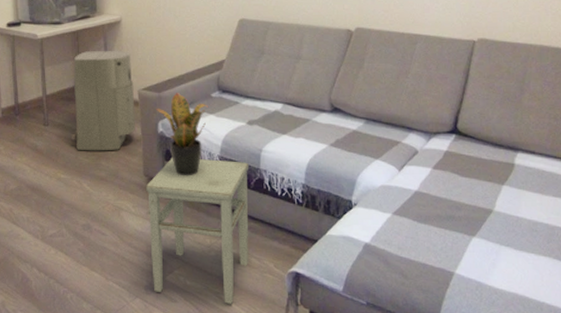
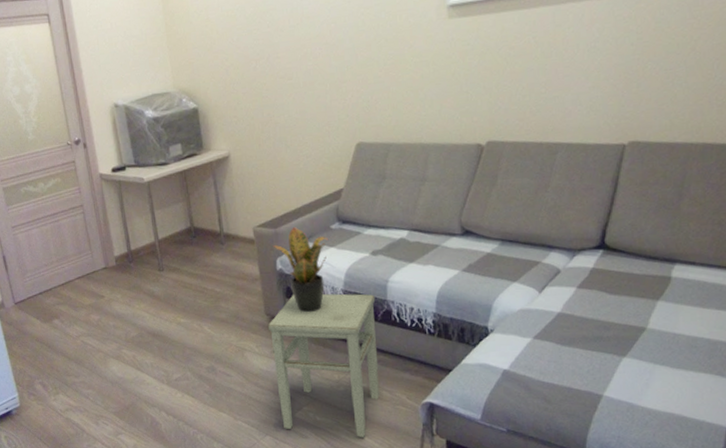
air purifier: present [72,51,136,151] -> none [184,187,254,294]

